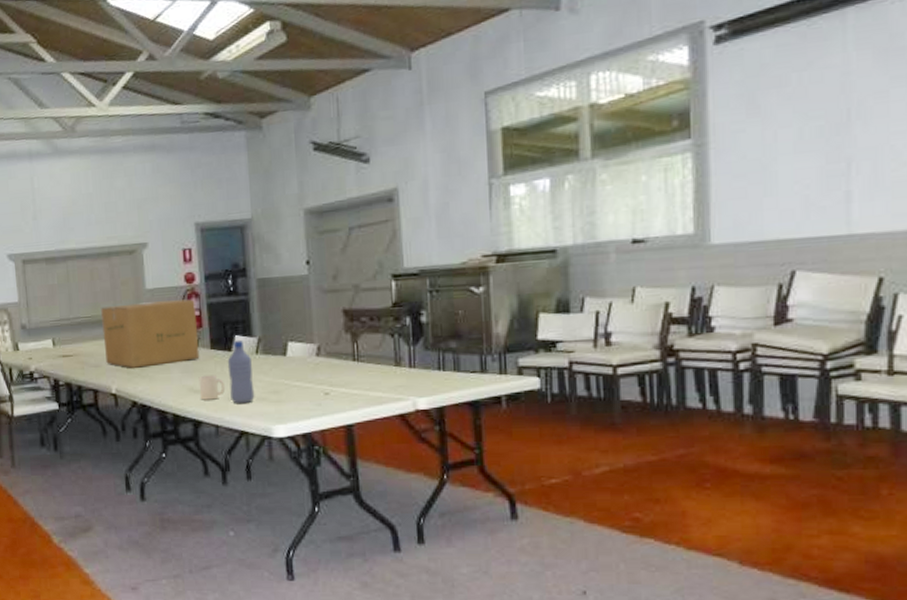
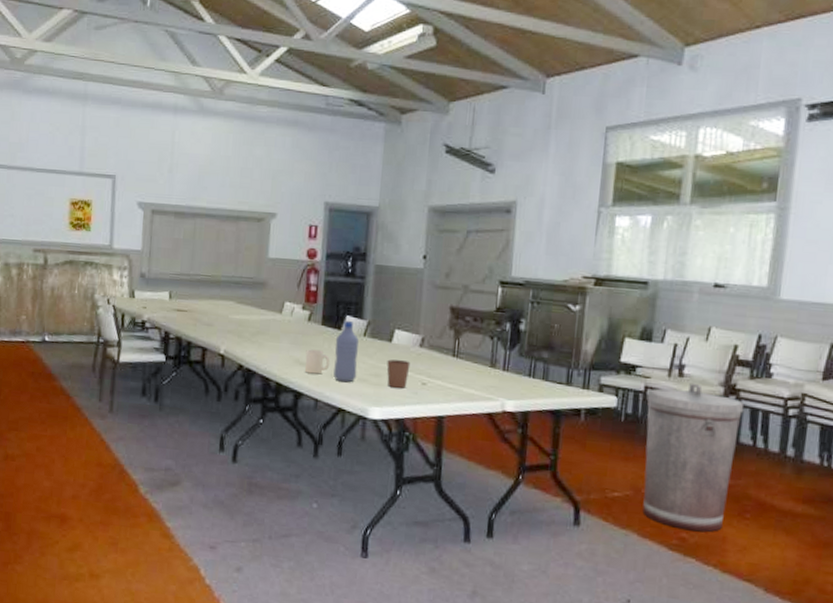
box: present [101,299,200,368] -> none [219,268,313,334]
dixie cup: none [284,373,310,402] -> present [386,359,411,388]
trash can: none [572,350,687,510] -> present [642,382,744,533]

